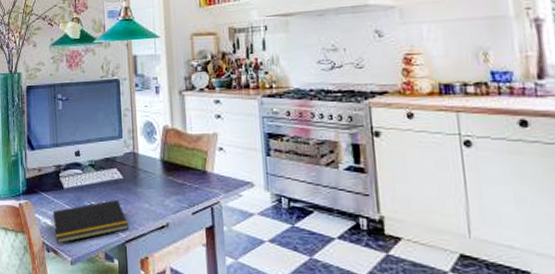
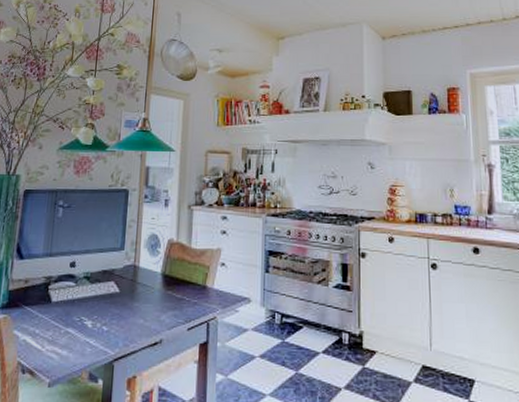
notepad: present [52,200,129,244] -> none [32,315,120,364]

